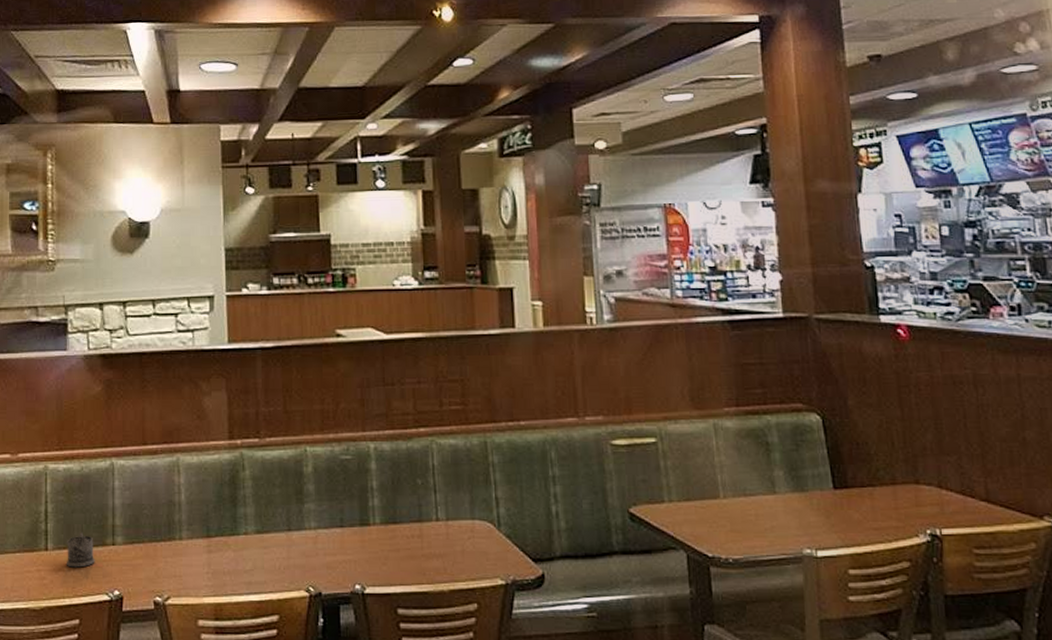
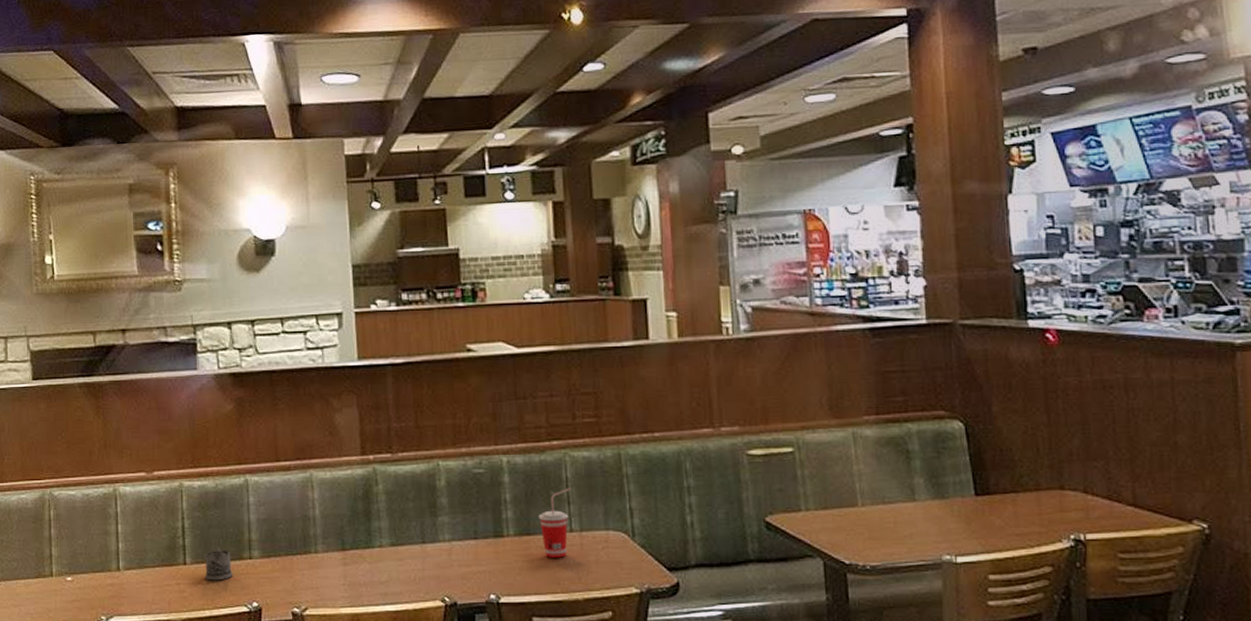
beverage cup: none [404,475,438,548] -> present [538,487,571,558]

